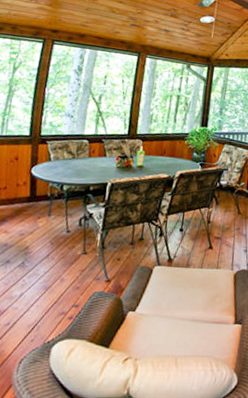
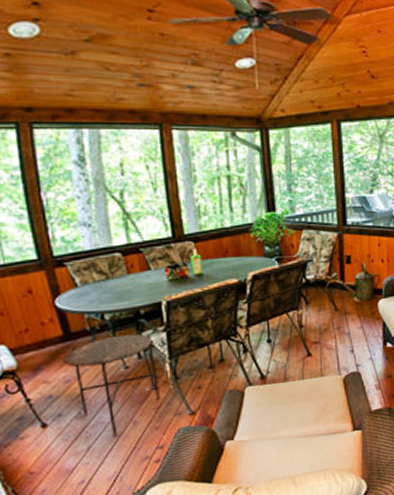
side table: none [23,204,94,288] -> present [63,334,160,436]

